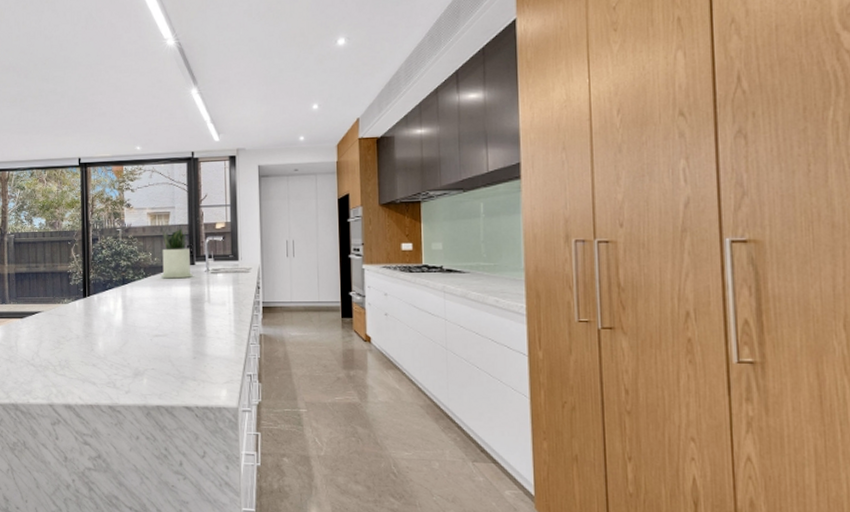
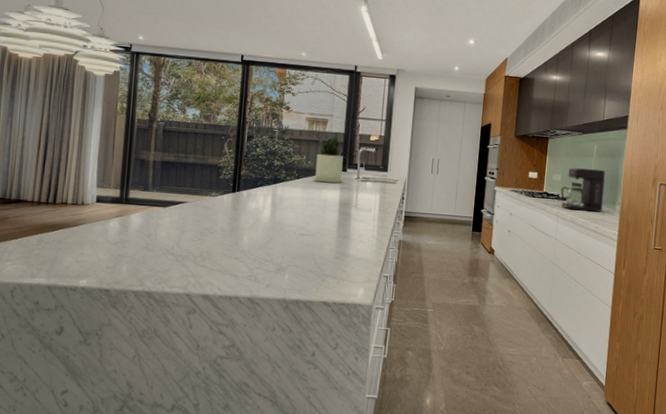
coffee maker: none [444,232,502,283] -> present [560,168,605,212]

